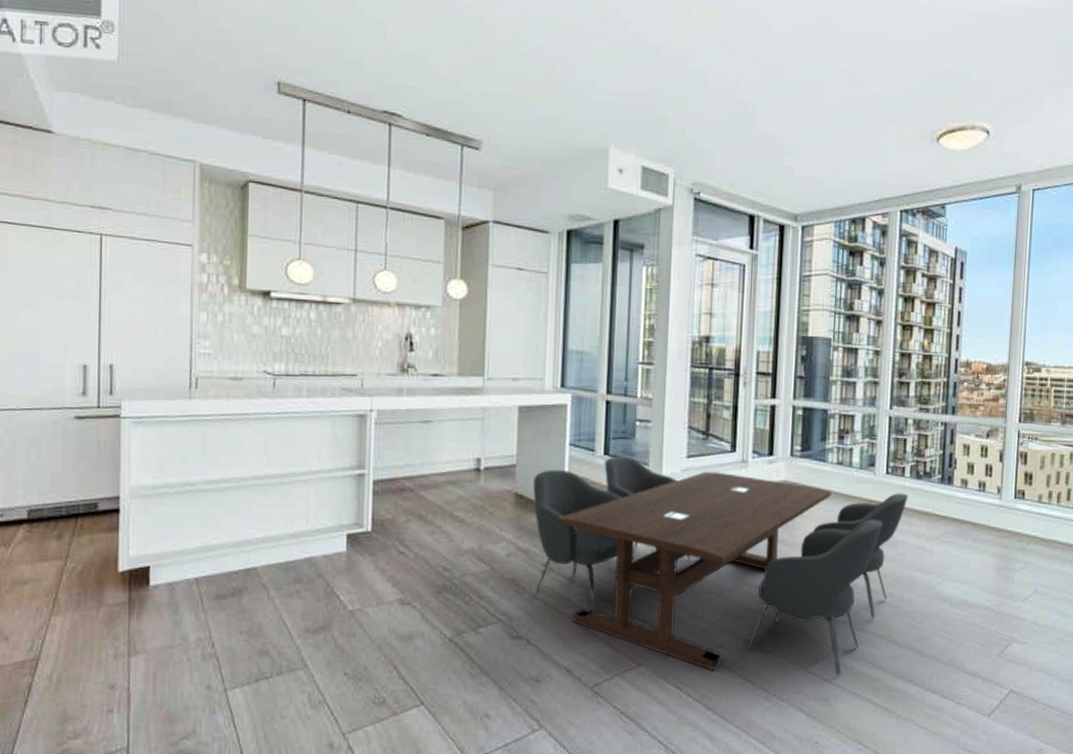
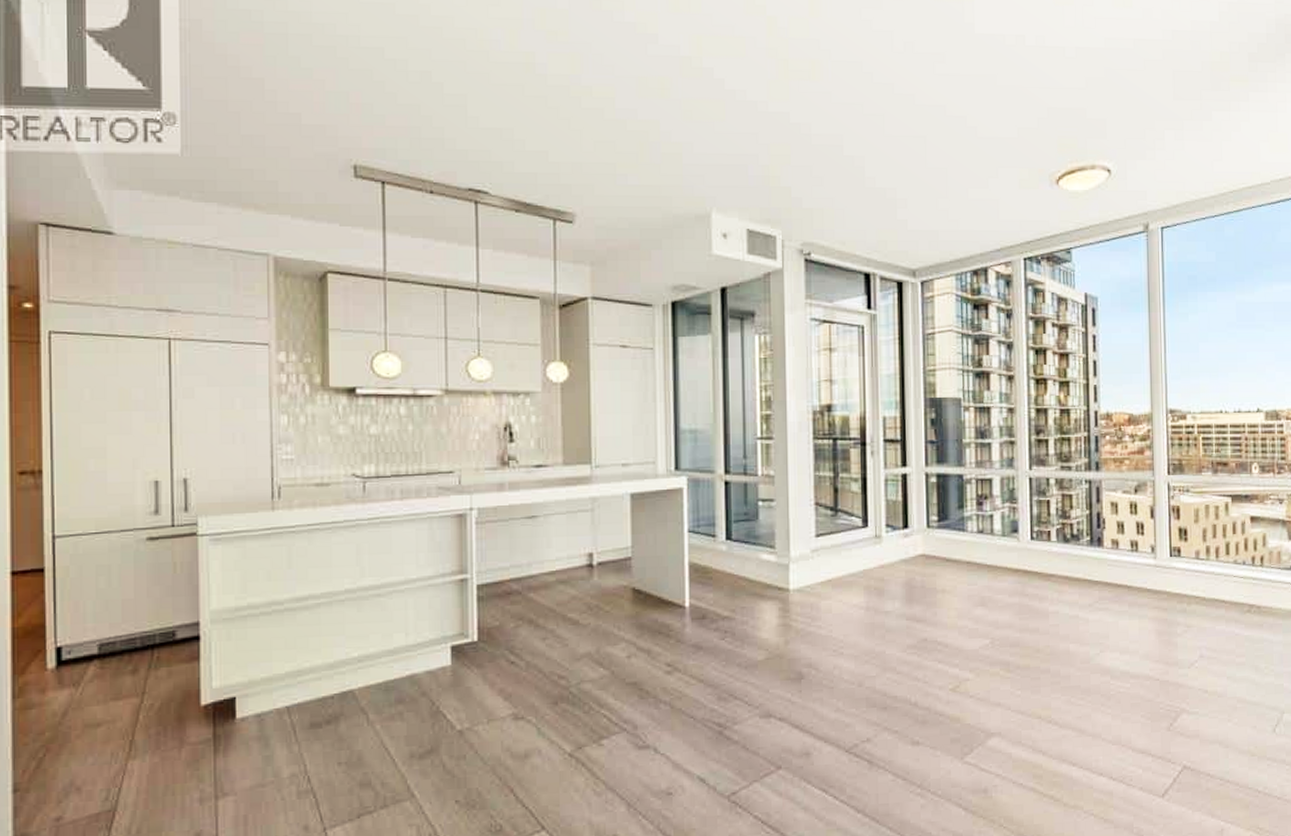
dining table: present [532,456,908,676] -> none [650,540,1057,769]

